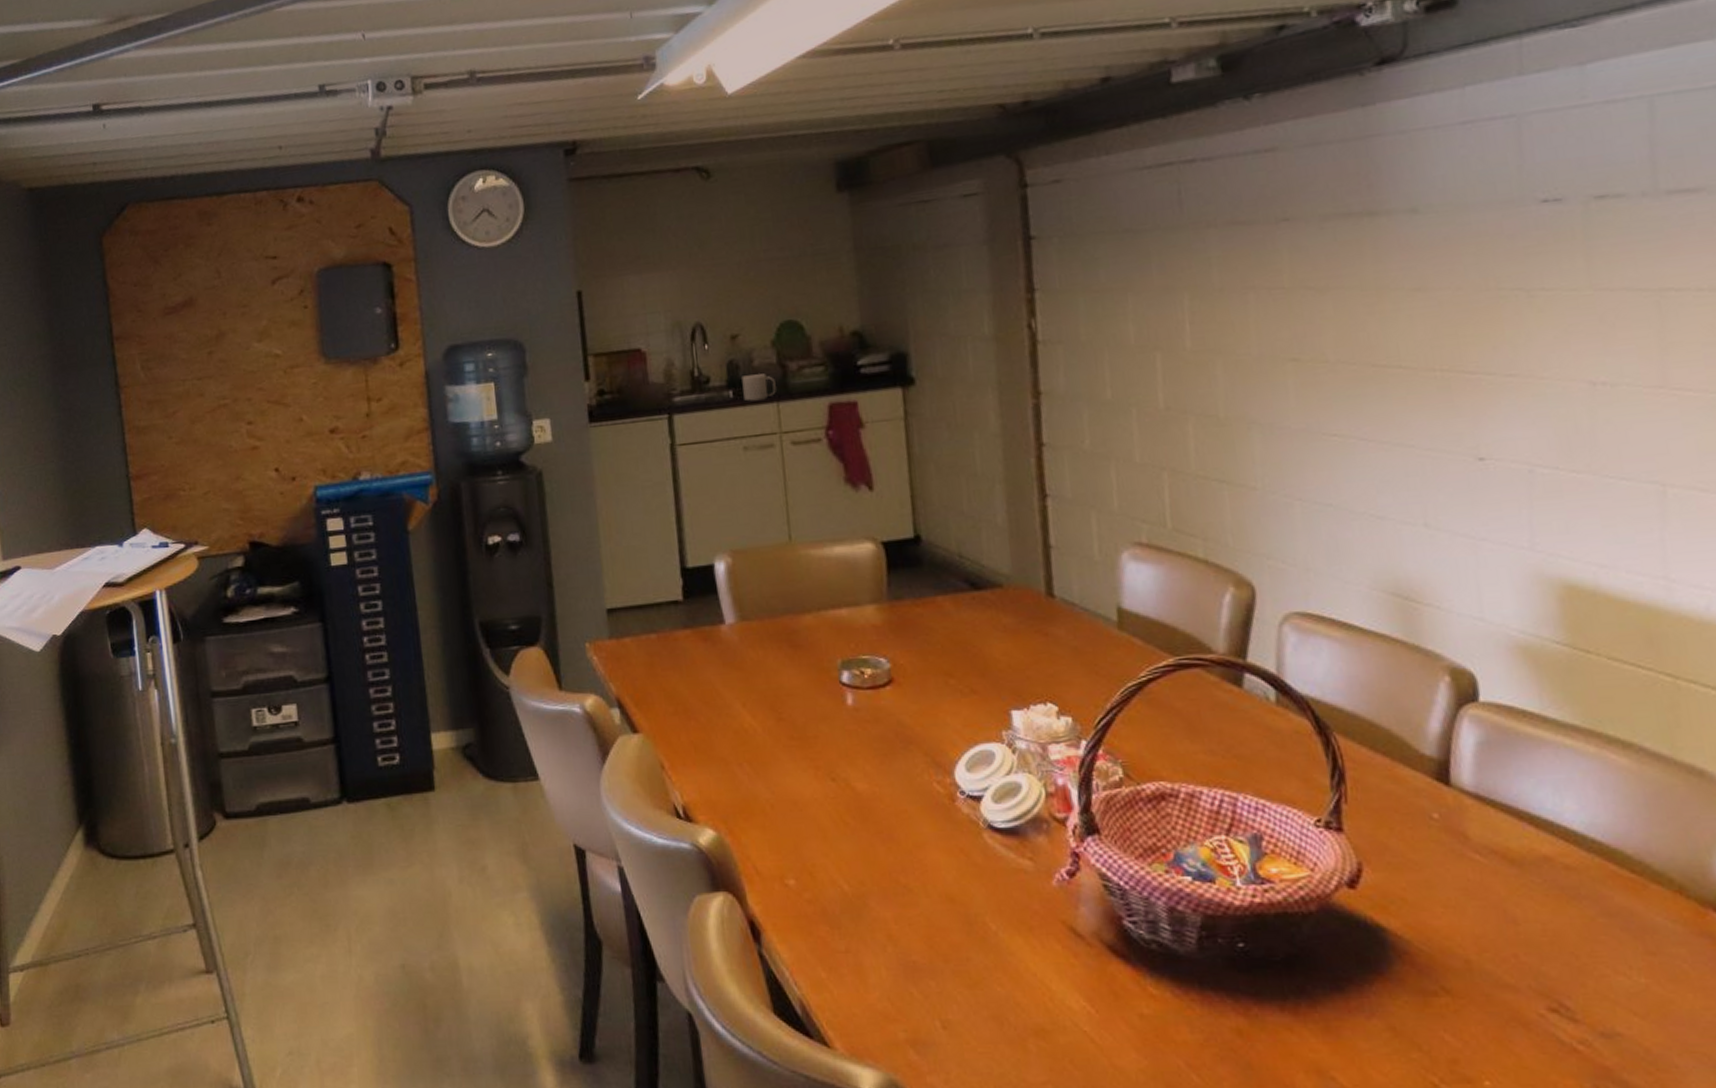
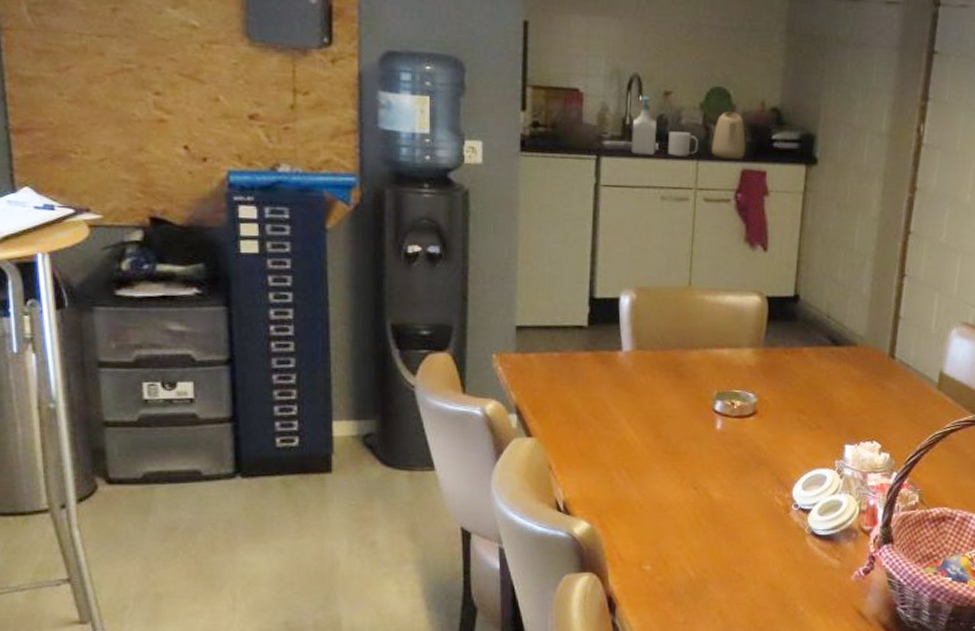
soap bottle: none [701,343,730,406] -> present [631,95,658,155]
kettle: none [790,343,830,396] -> present [712,111,746,161]

